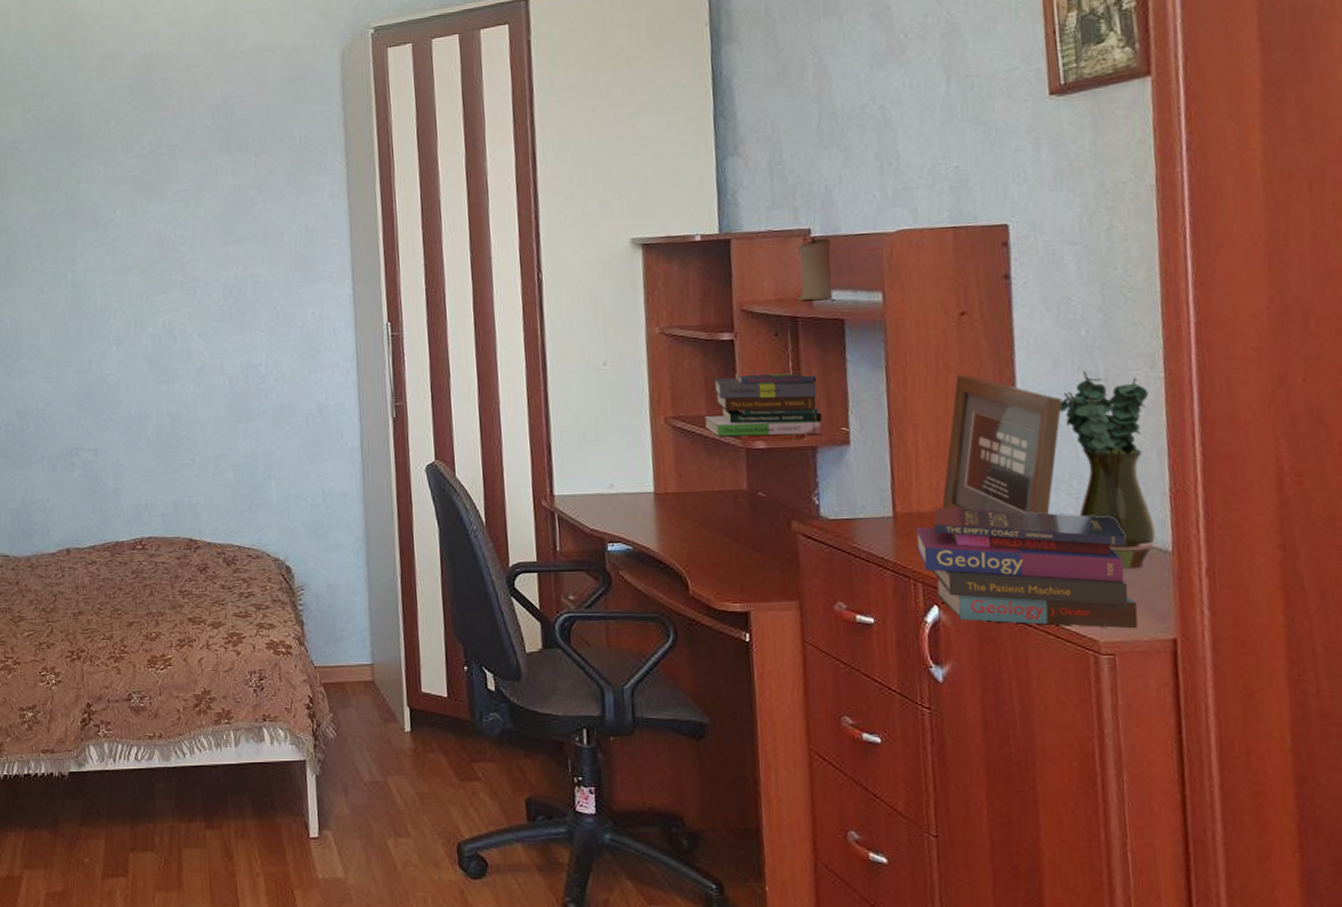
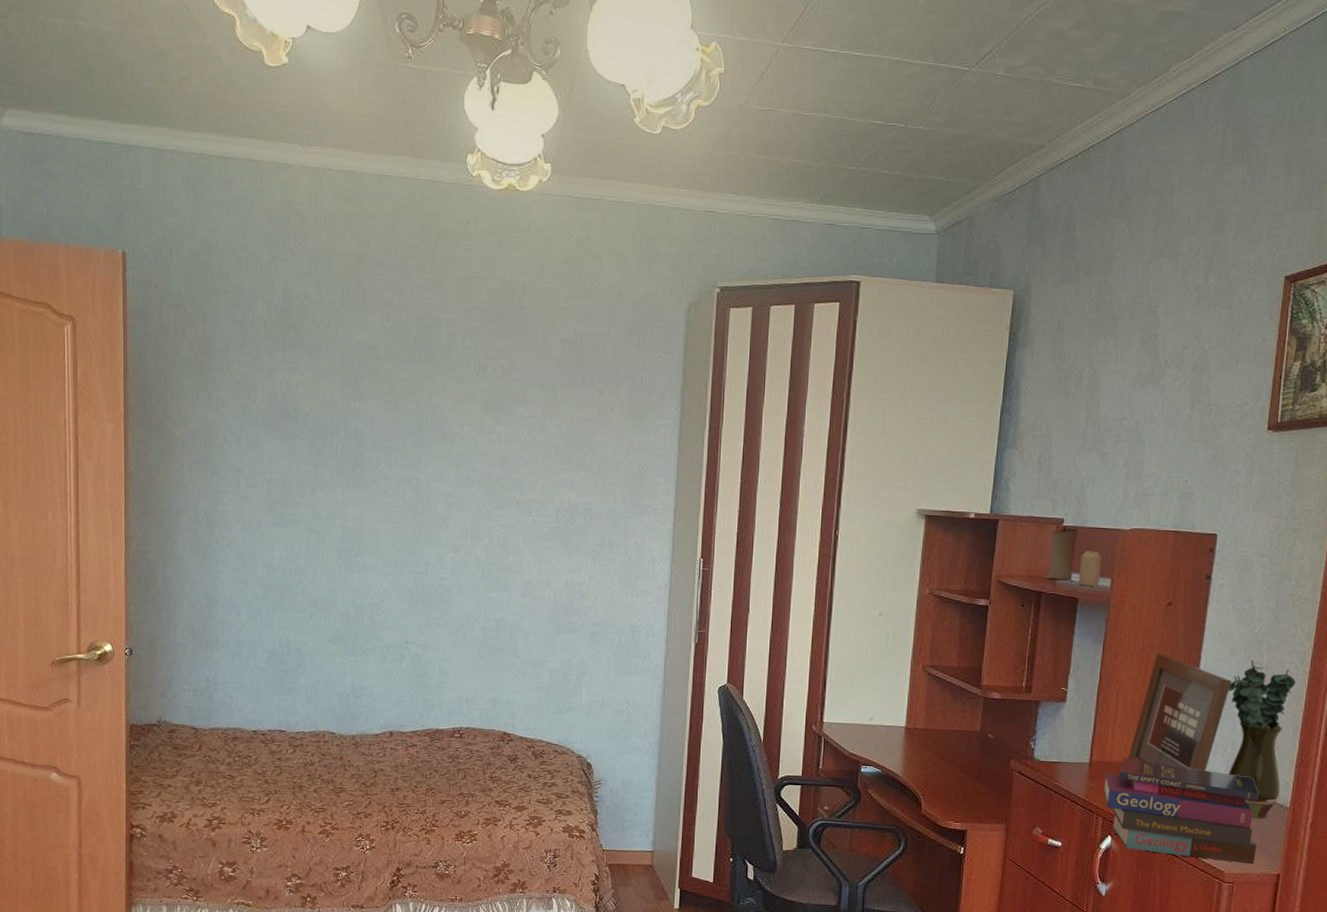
books: present [705,371,823,437] -> none [955,634,1049,691]
candle: none [839,261,868,305] -> present [1078,551,1102,587]

